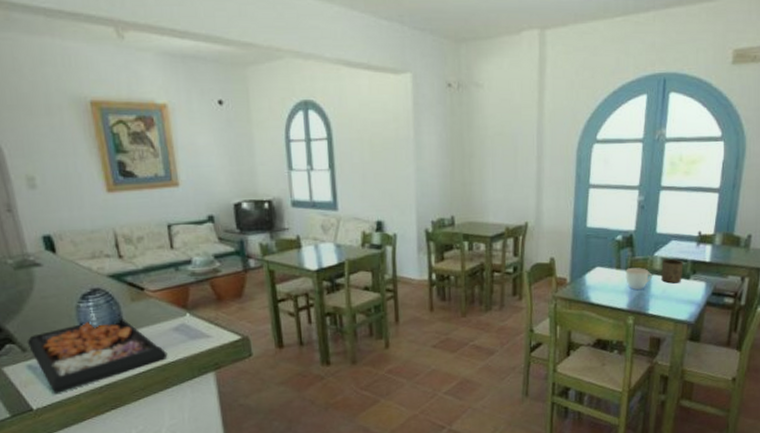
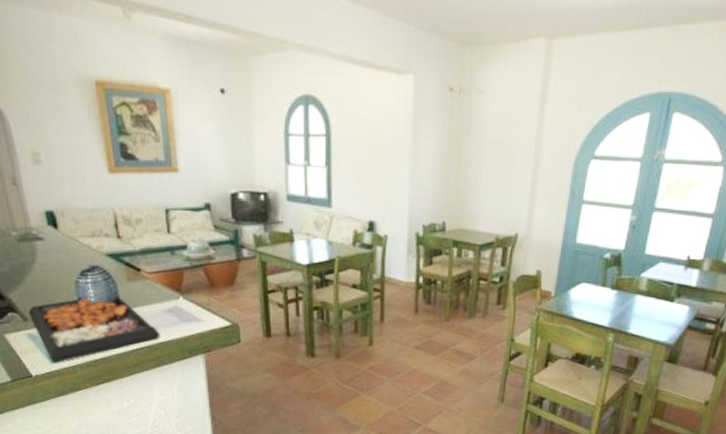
cup: present [625,268,653,291] -> none [610,287,637,309]
cup: present [661,258,683,284] -> none [645,280,669,305]

